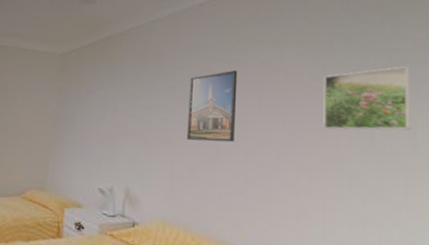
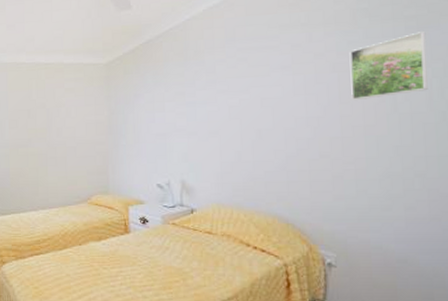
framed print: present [186,70,238,143] -> none [229,57,274,128]

